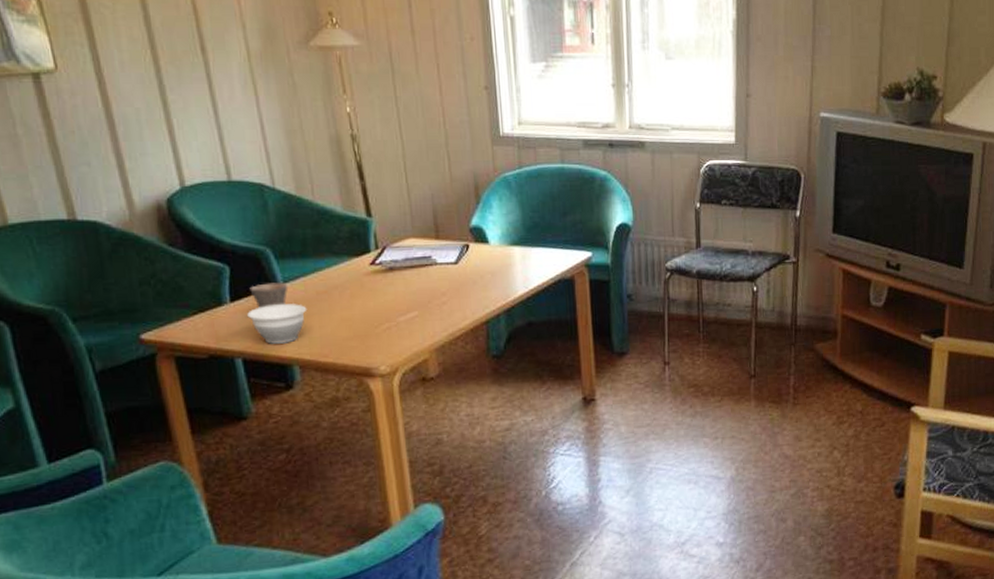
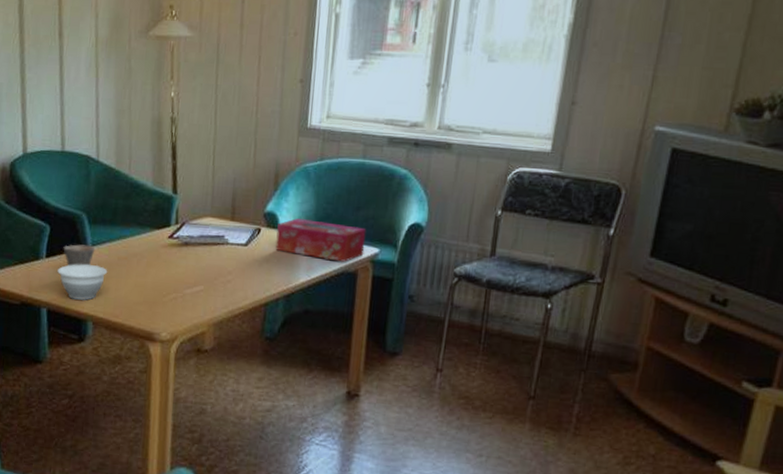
tissue box: none [486,230,578,270] -> present [275,218,367,262]

